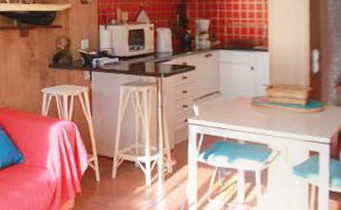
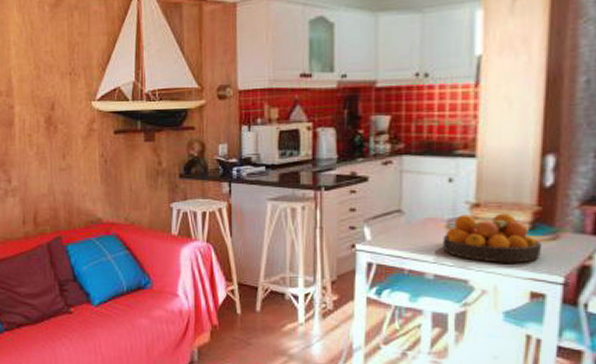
fruit bowl: none [249,92,315,130] -> present [443,213,542,263]

